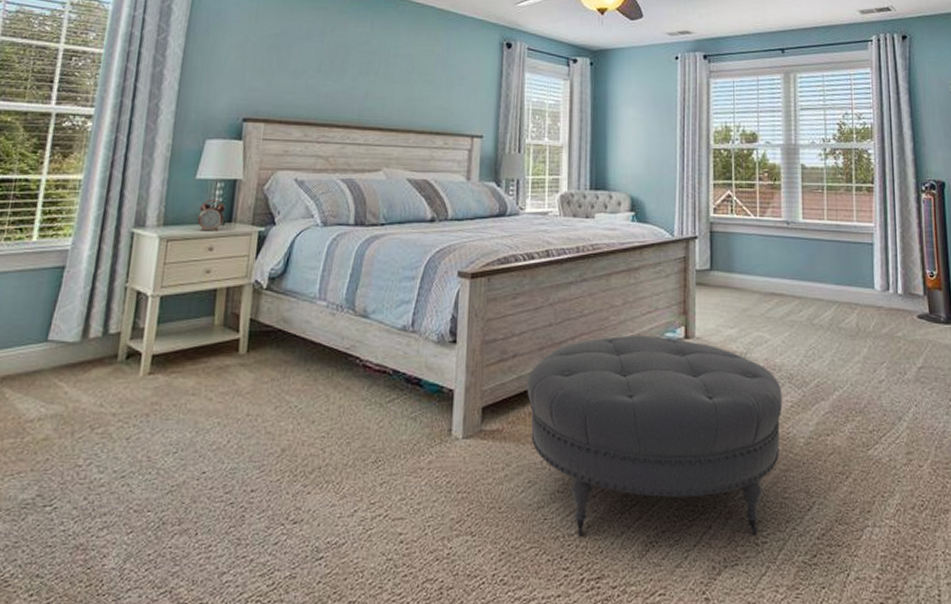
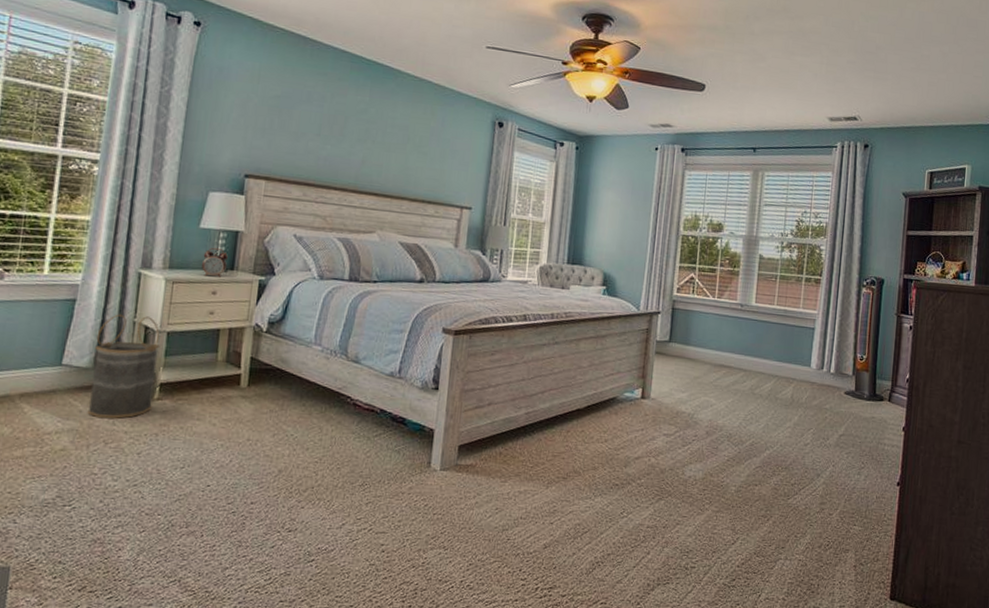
basket: none [73,279,153,400] -> present [87,314,161,419]
ottoman: present [527,335,783,537] -> none [499,392,721,562]

